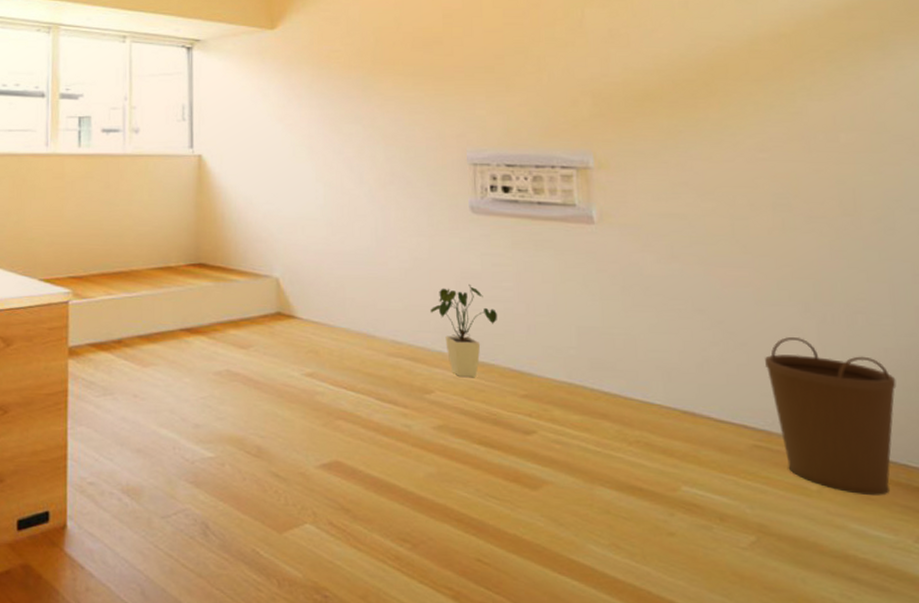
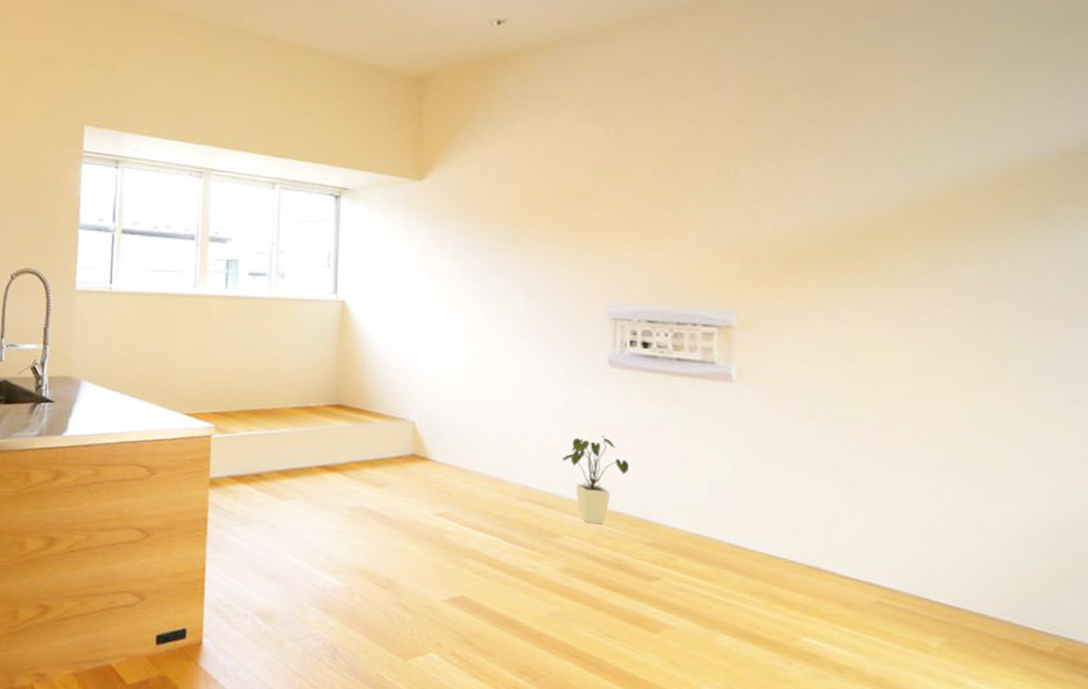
basket: present [765,337,897,495] -> none [896,500,1028,656]

